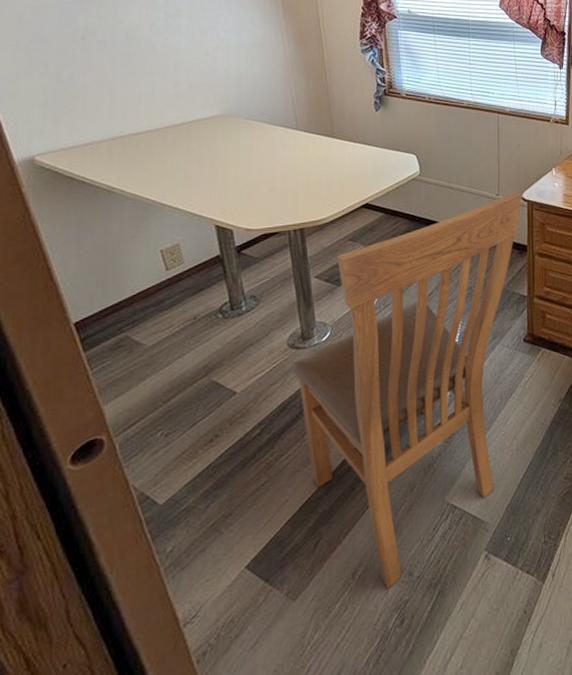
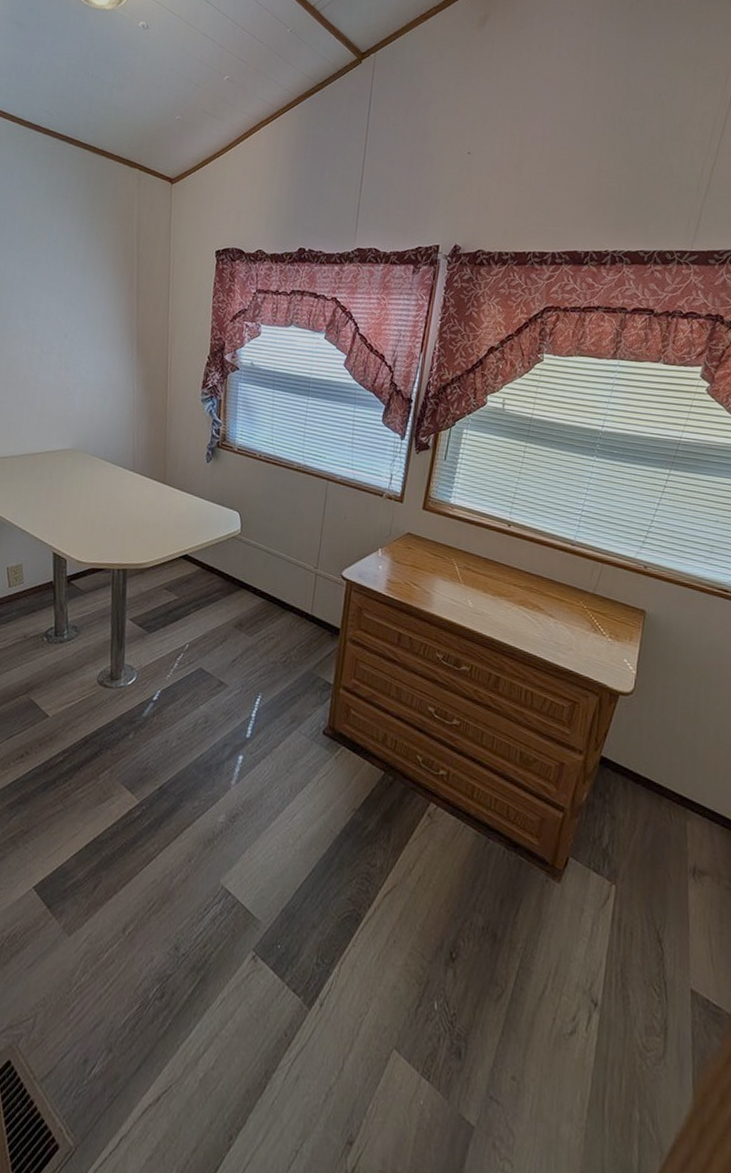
chair: present [292,191,522,590] -> none [97,567,342,957]

